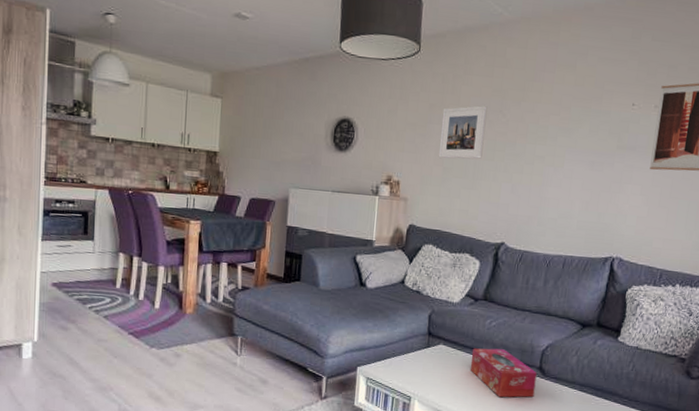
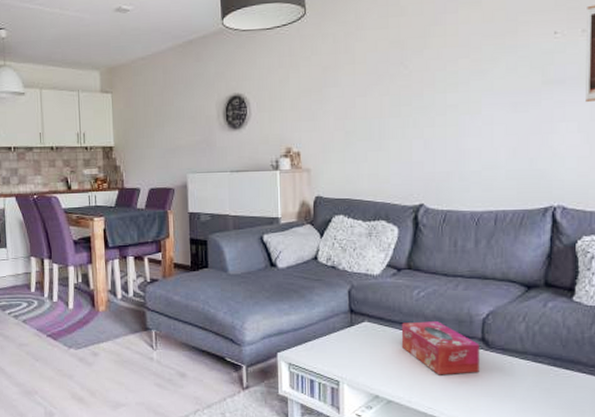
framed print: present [438,105,488,159] -> none [337,60,387,123]

